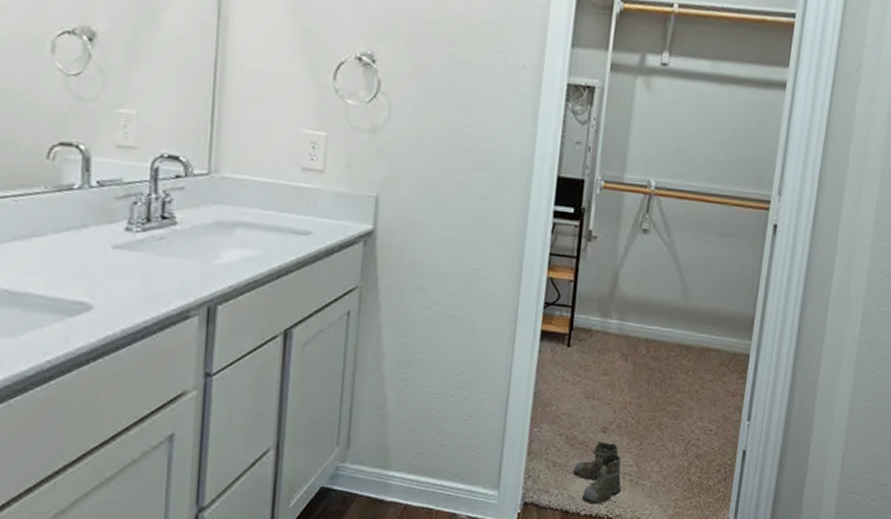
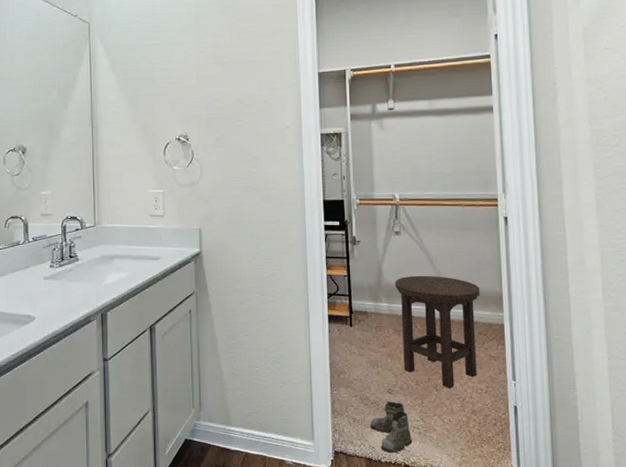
stool: none [625,287,731,429] -> present [395,275,480,389]

